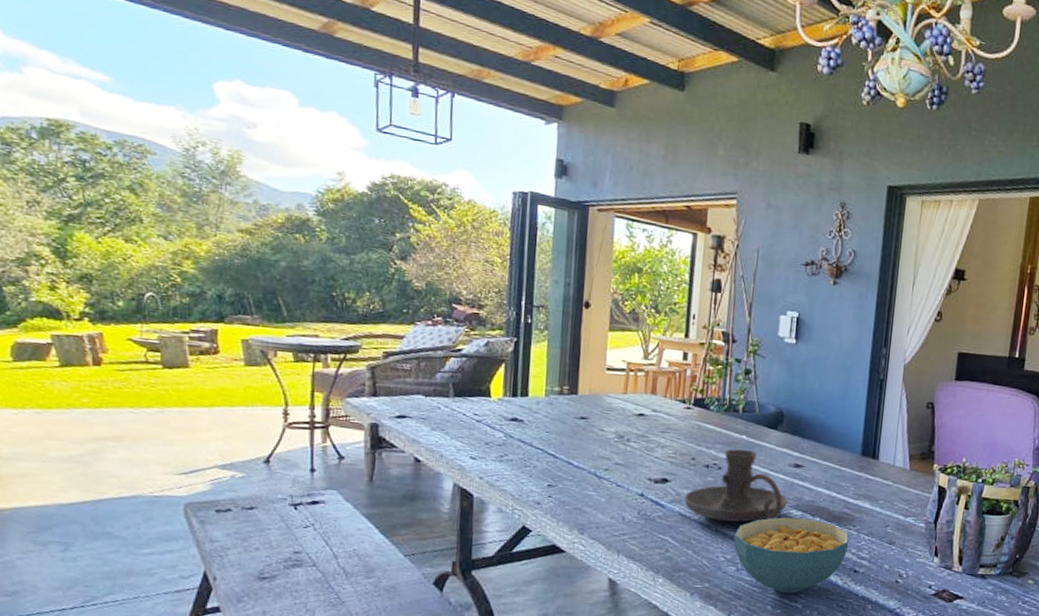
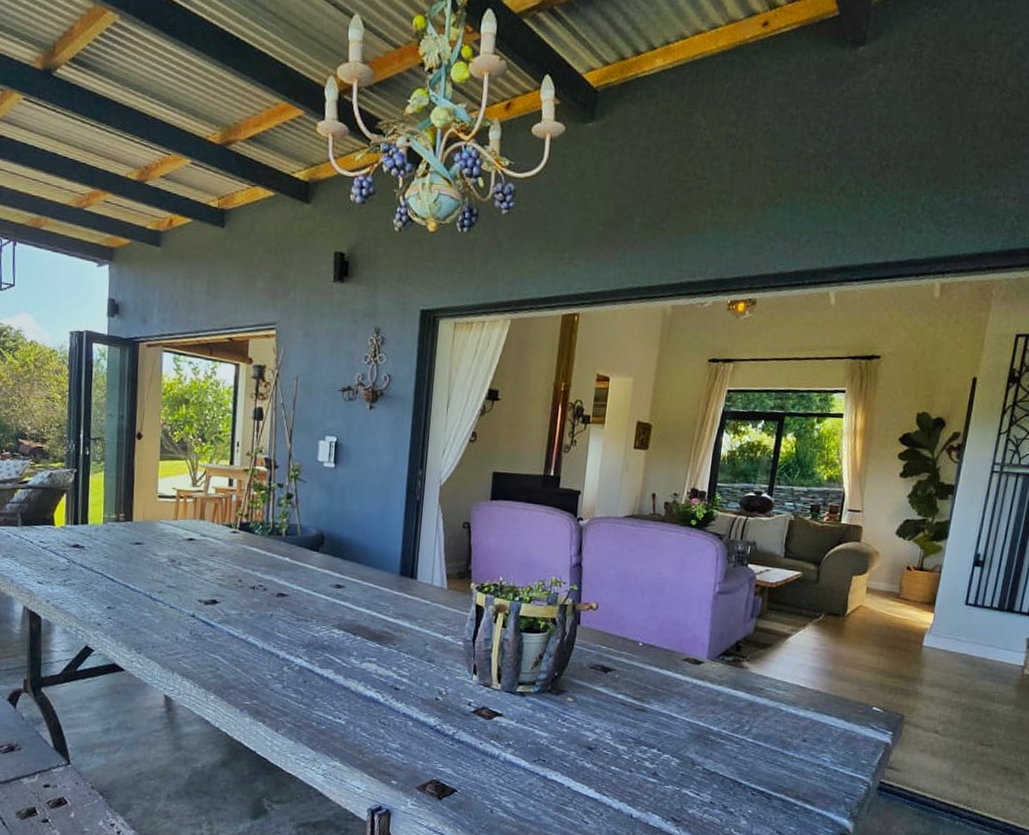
candle holder: present [684,449,788,523] -> none [233,570,330,642]
cereal bowl: present [734,517,850,594] -> none [280,636,390,711]

